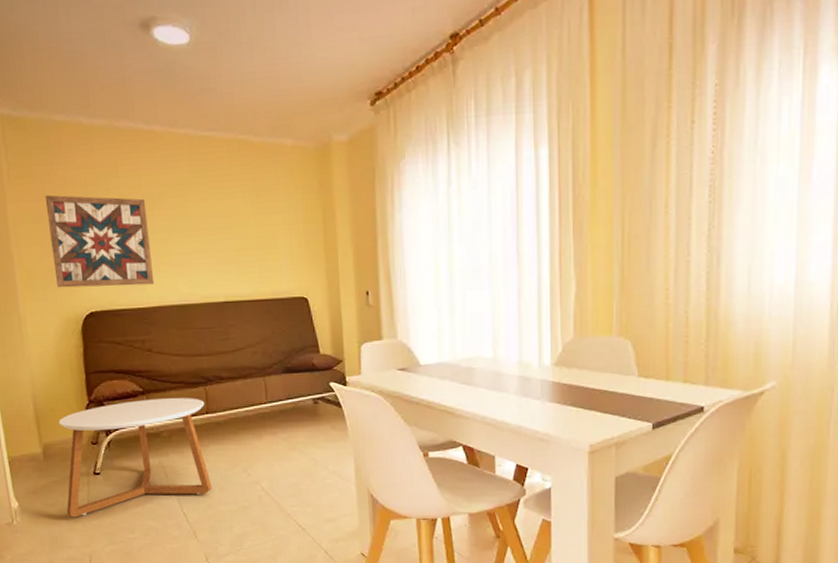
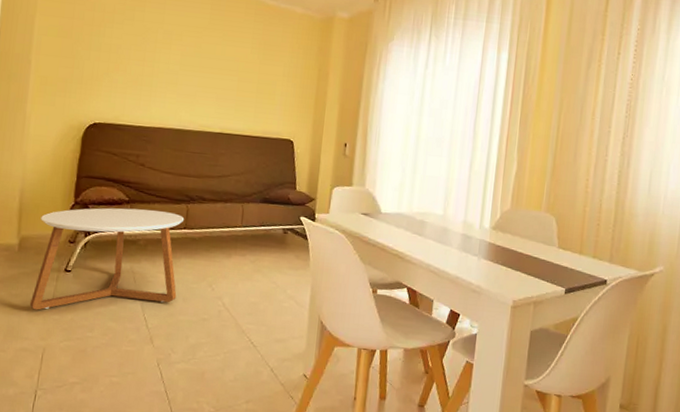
wall art: present [45,194,155,288] -> none [67,15,165,108]

